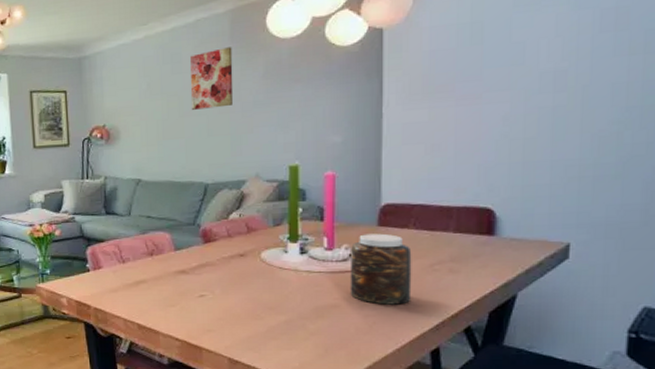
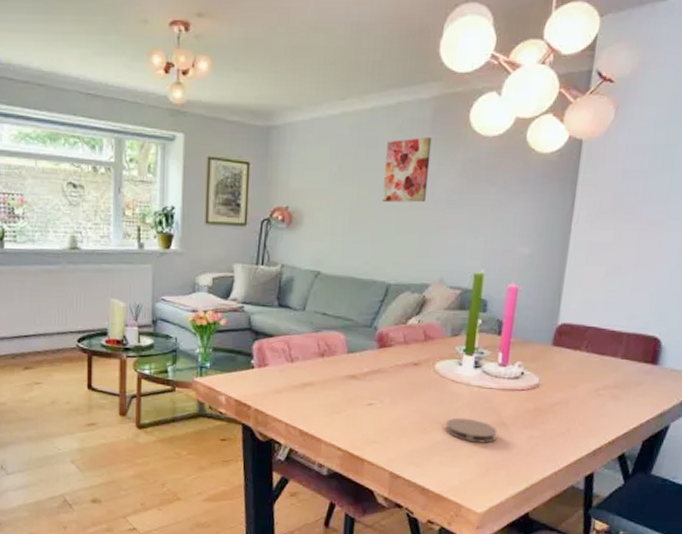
coaster: none [279,302,332,325] -> present [445,417,497,443]
jar: present [350,233,412,305] -> none [517,352,581,428]

